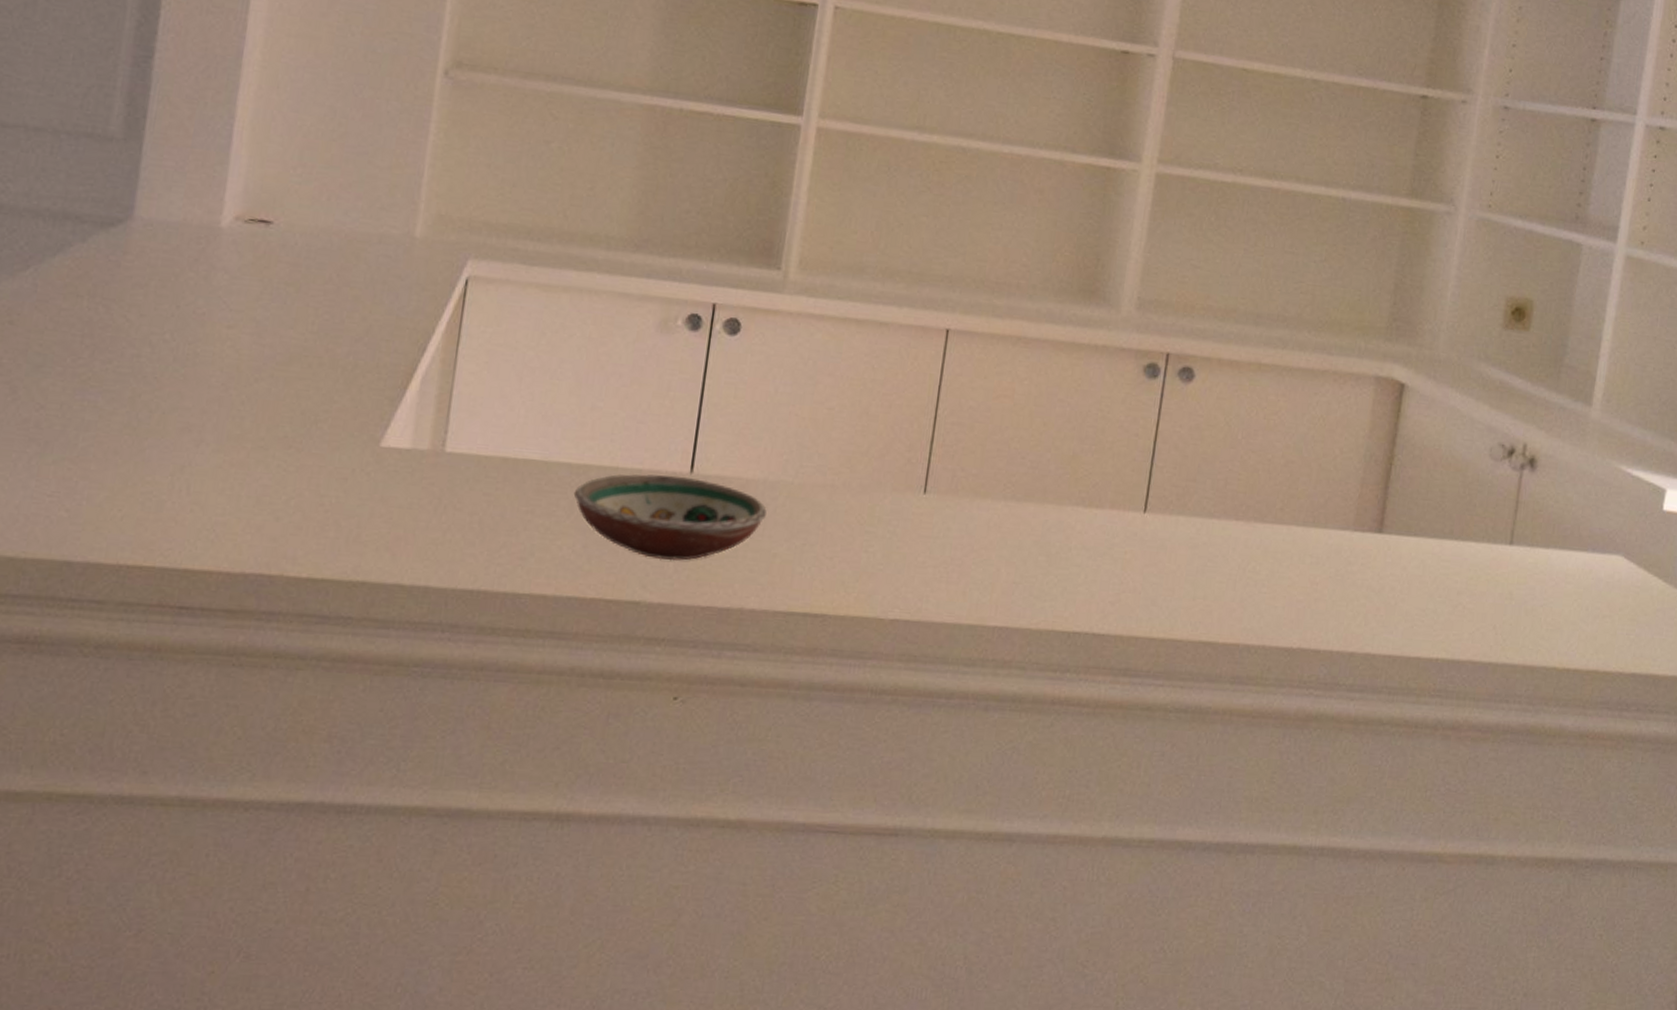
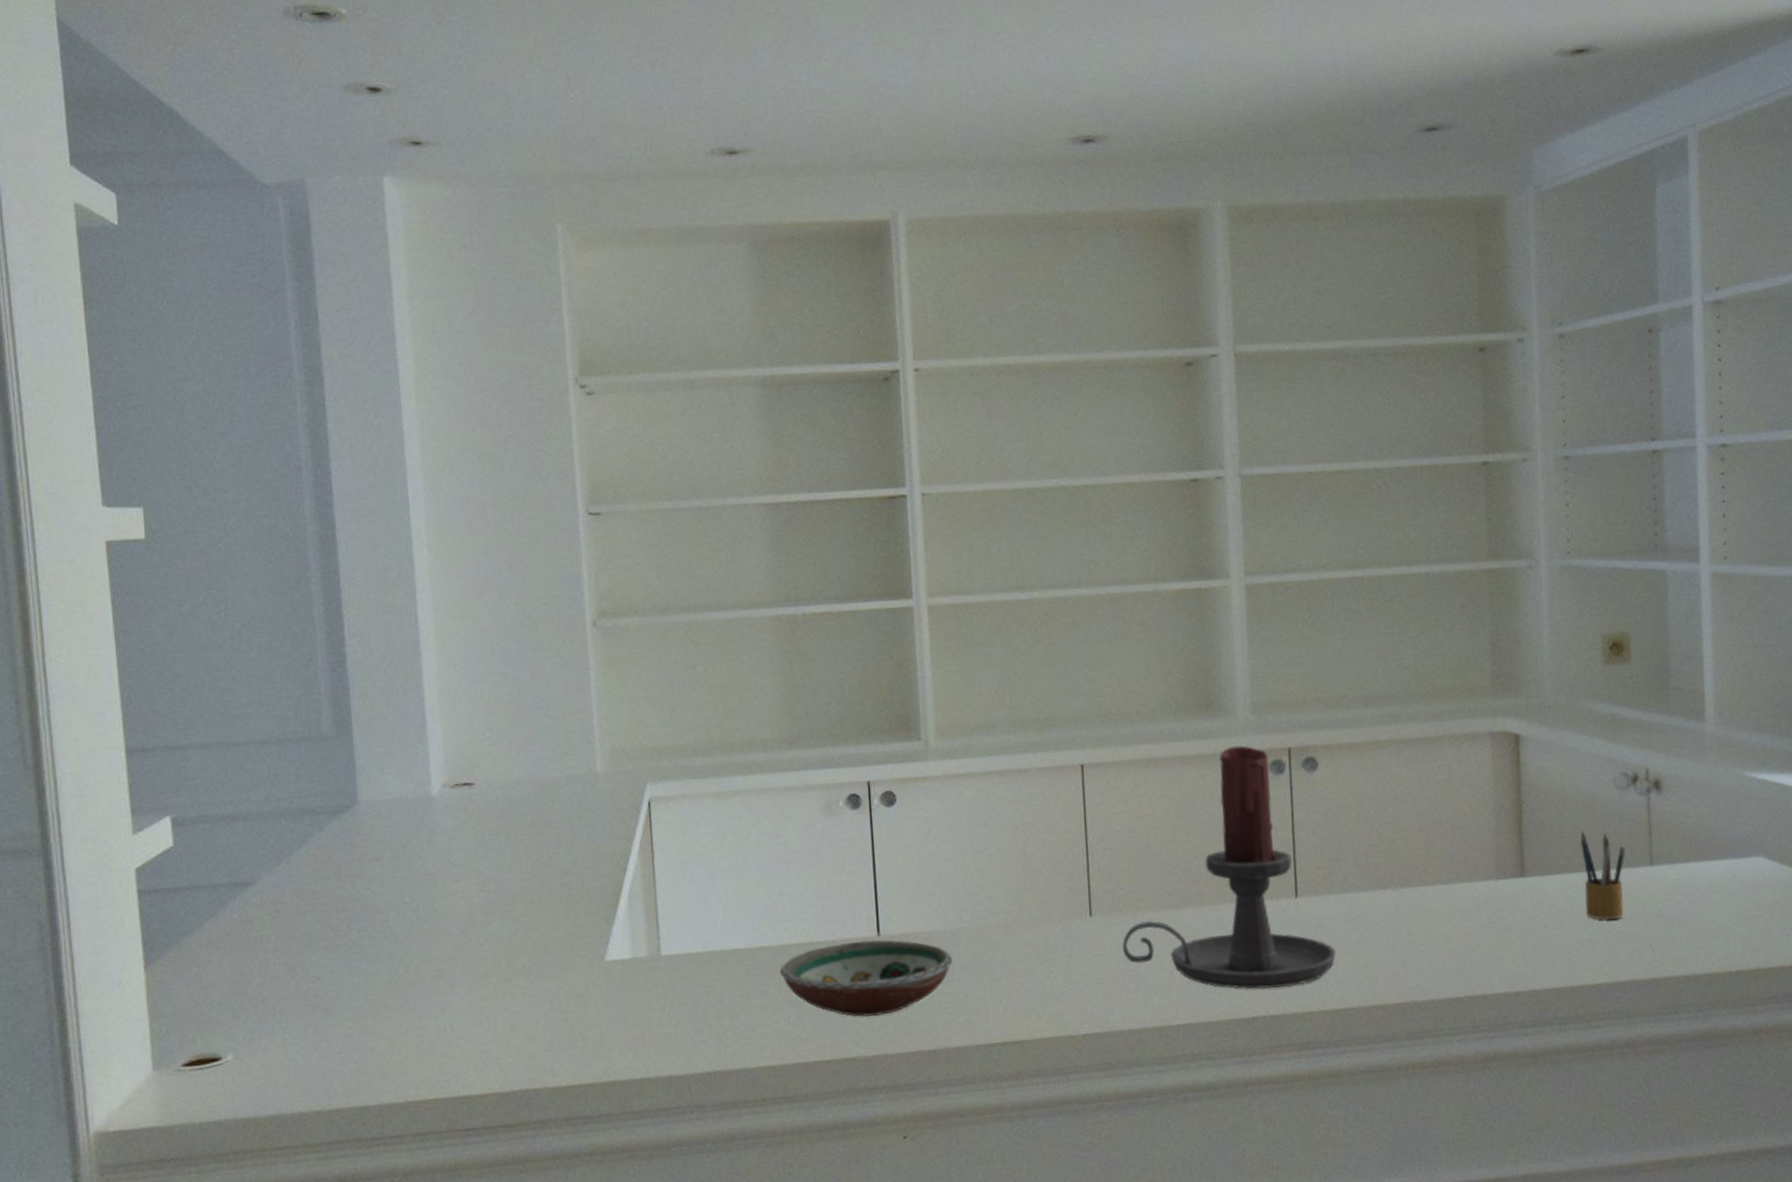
candle holder: none [951,340,1175,607] -> present [1121,745,1336,990]
pencil box: none [1436,495,1489,595] -> present [1580,830,1626,920]

